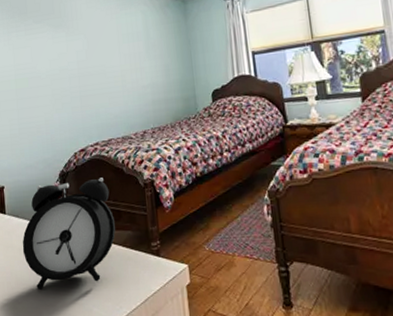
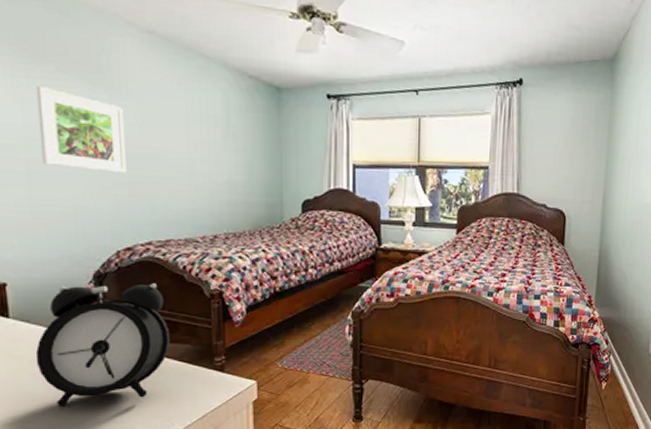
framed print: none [22,35,79,92] -> present [36,85,127,173]

